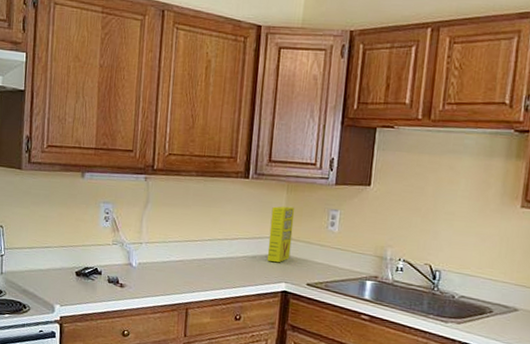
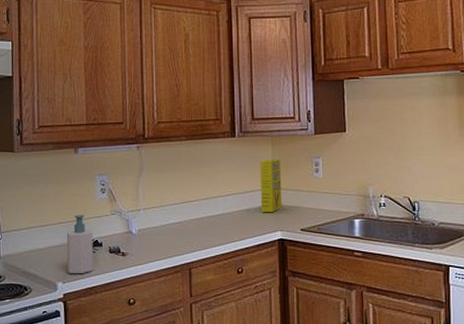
soap bottle: none [65,240,94,300] -> present [66,214,94,274]

